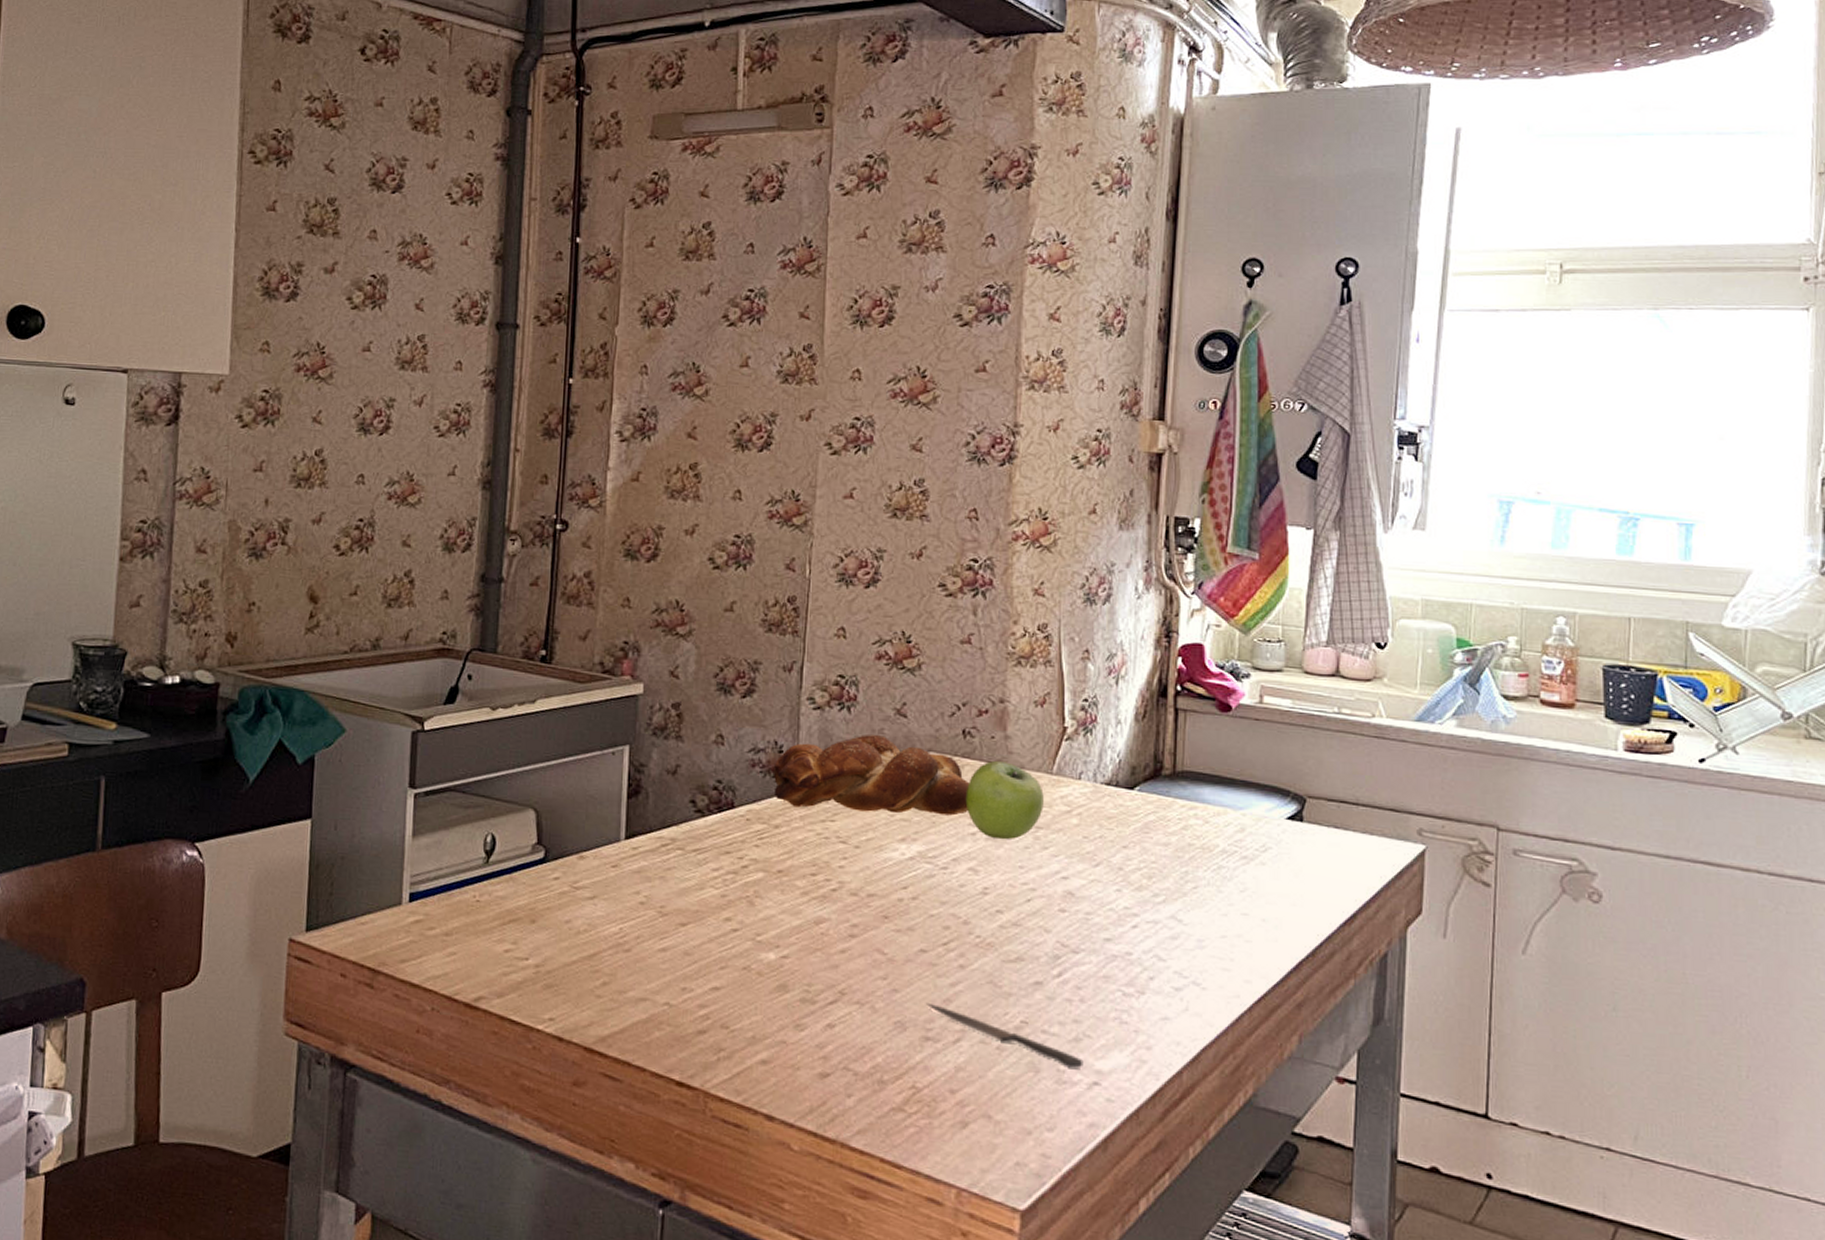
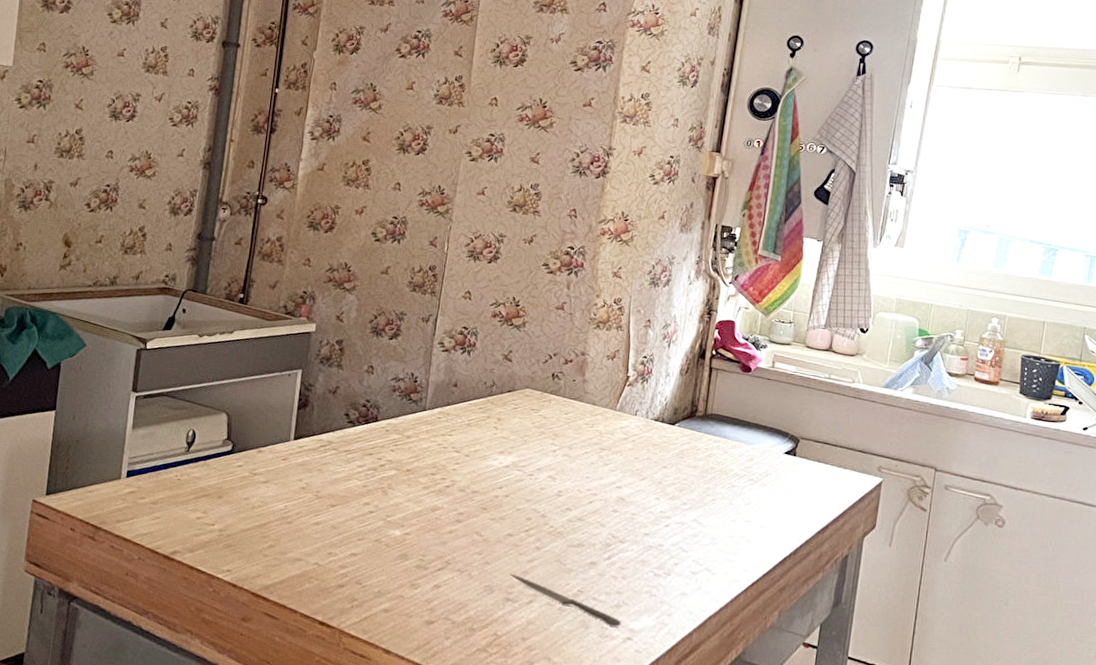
bread loaf: present [773,734,970,816] -> none [408,372,555,437]
fruit: present [965,760,1044,839] -> none [550,397,609,457]

